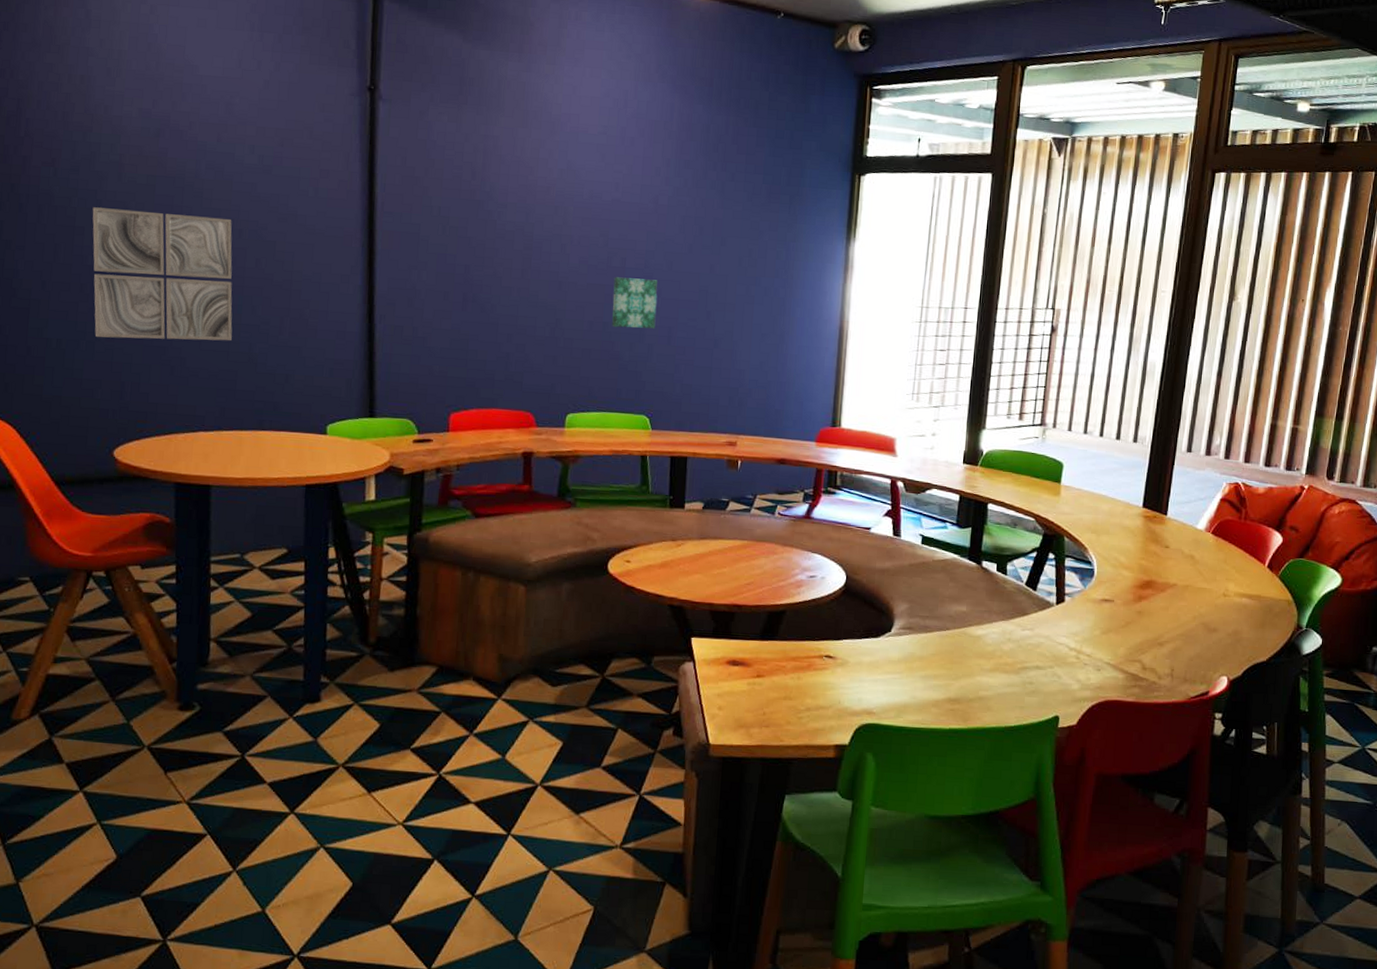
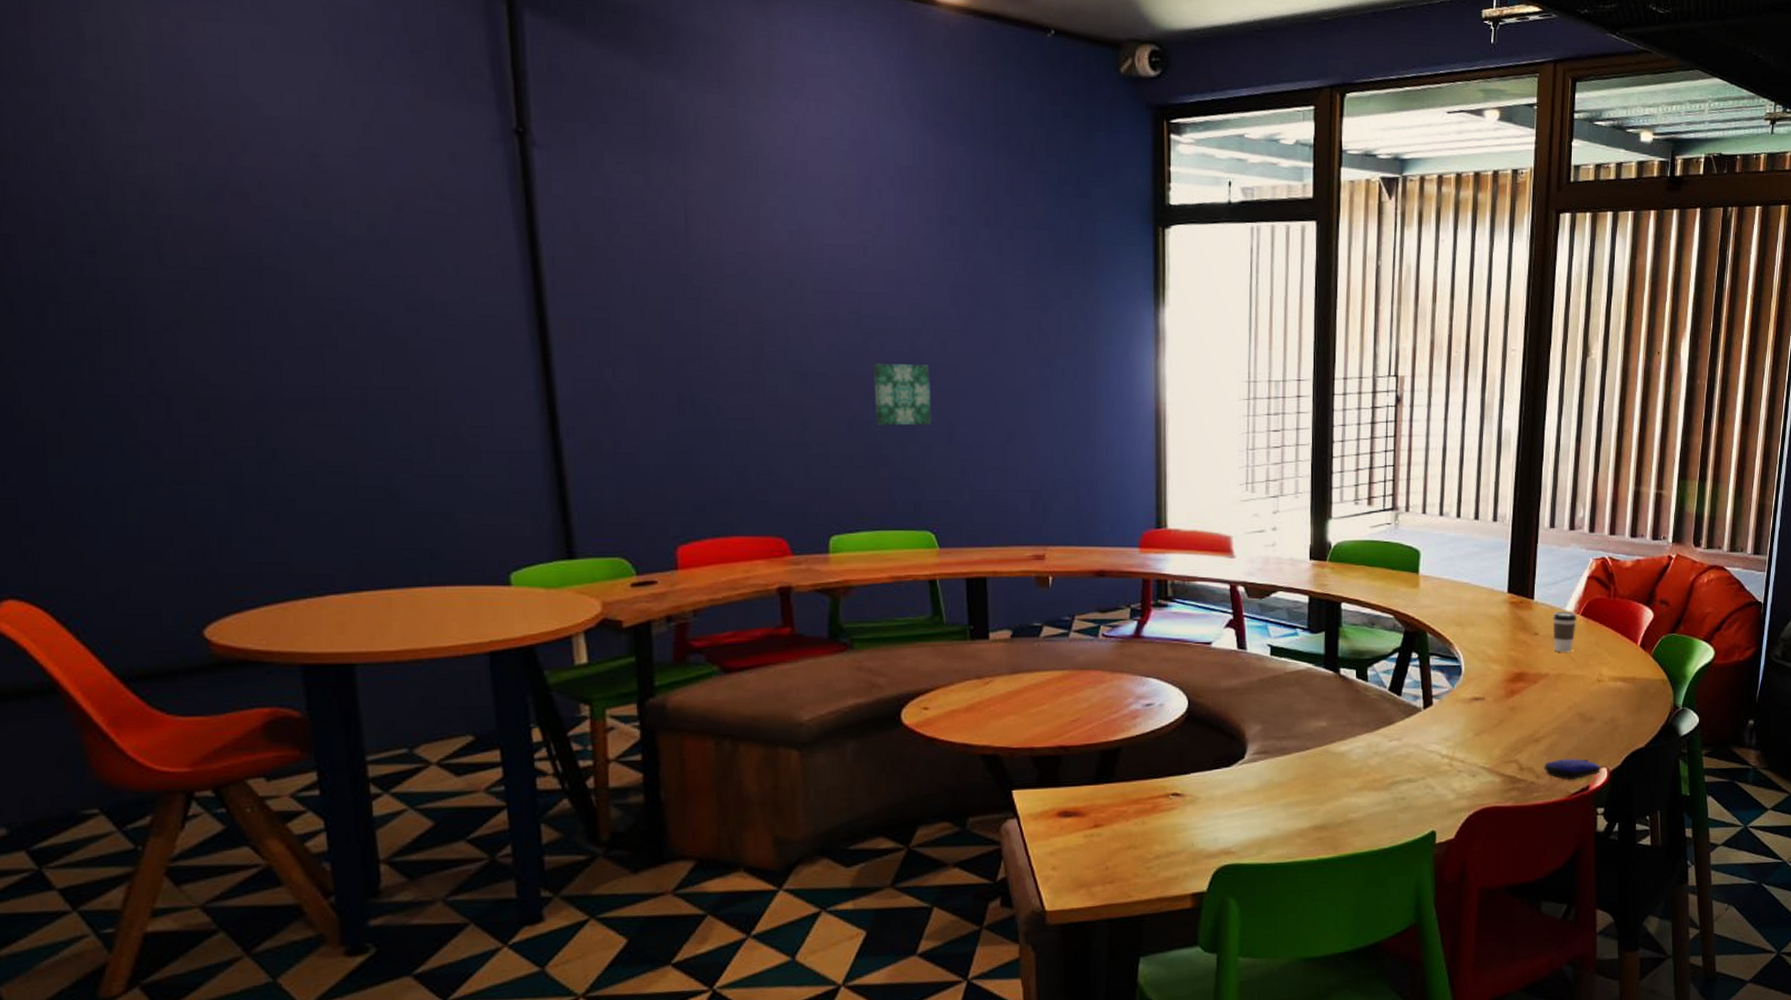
wall art: present [92,207,232,341] -> none [125,302,359,480]
computer mouse: none [1165,664,1222,685] -> present [1543,759,1601,780]
coffee cup: none [1183,528,1207,567] -> present [1553,612,1576,653]

